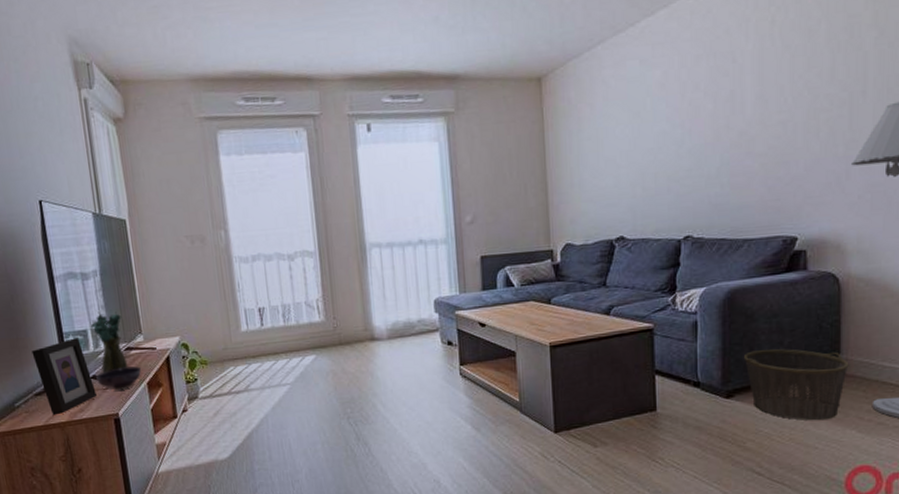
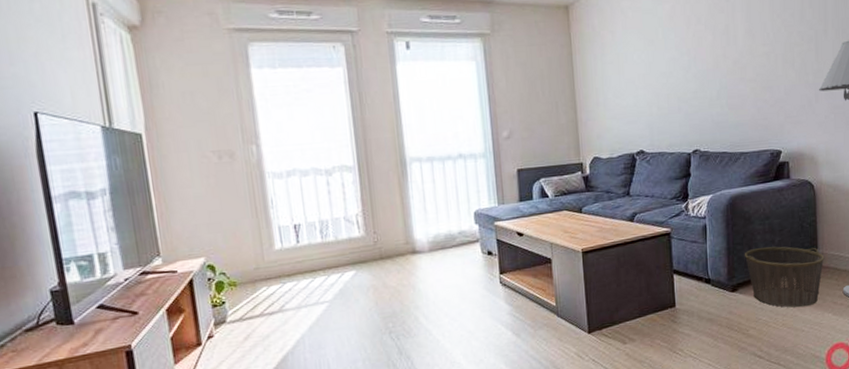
picture frame: present [31,338,97,416] -> none [21,264,104,353]
vase: present [90,311,128,373] -> none [97,233,143,301]
bowl: present [96,366,142,391] -> none [104,292,160,321]

